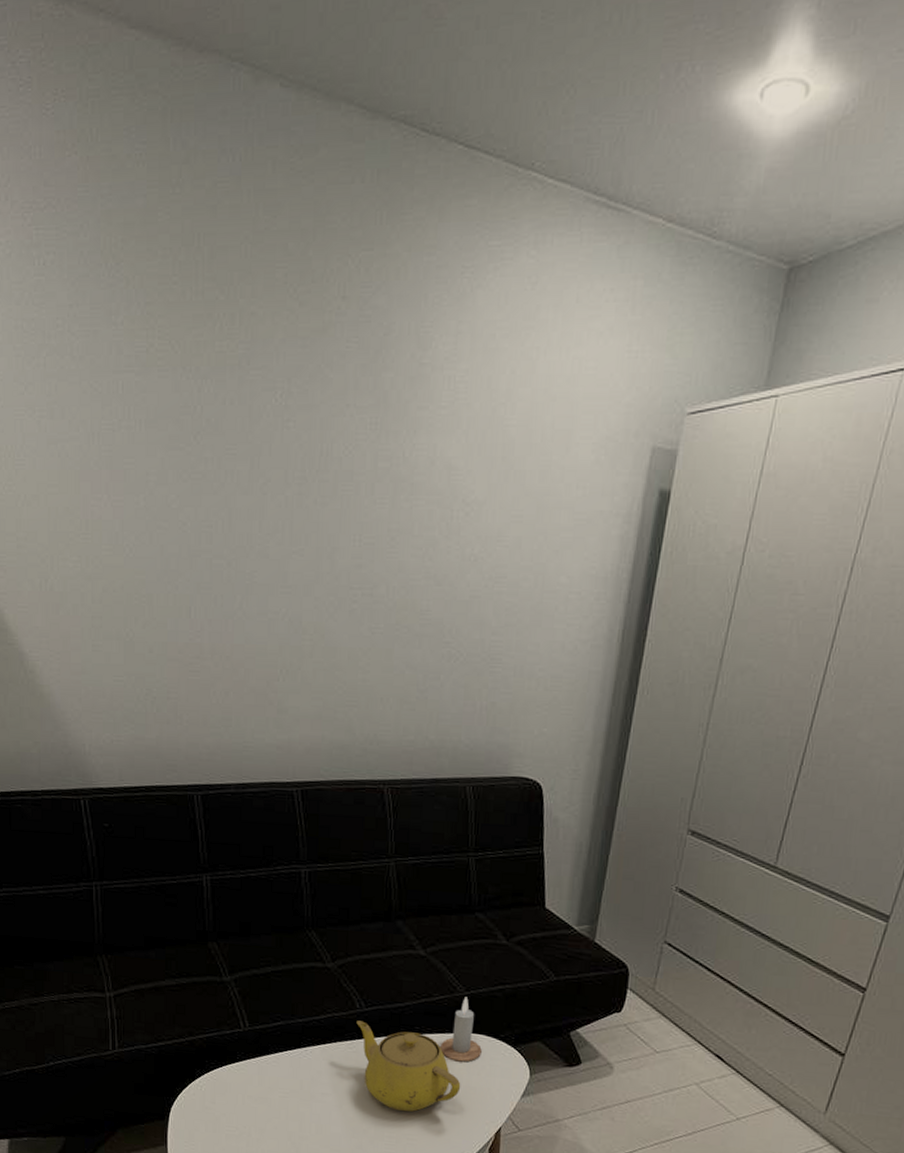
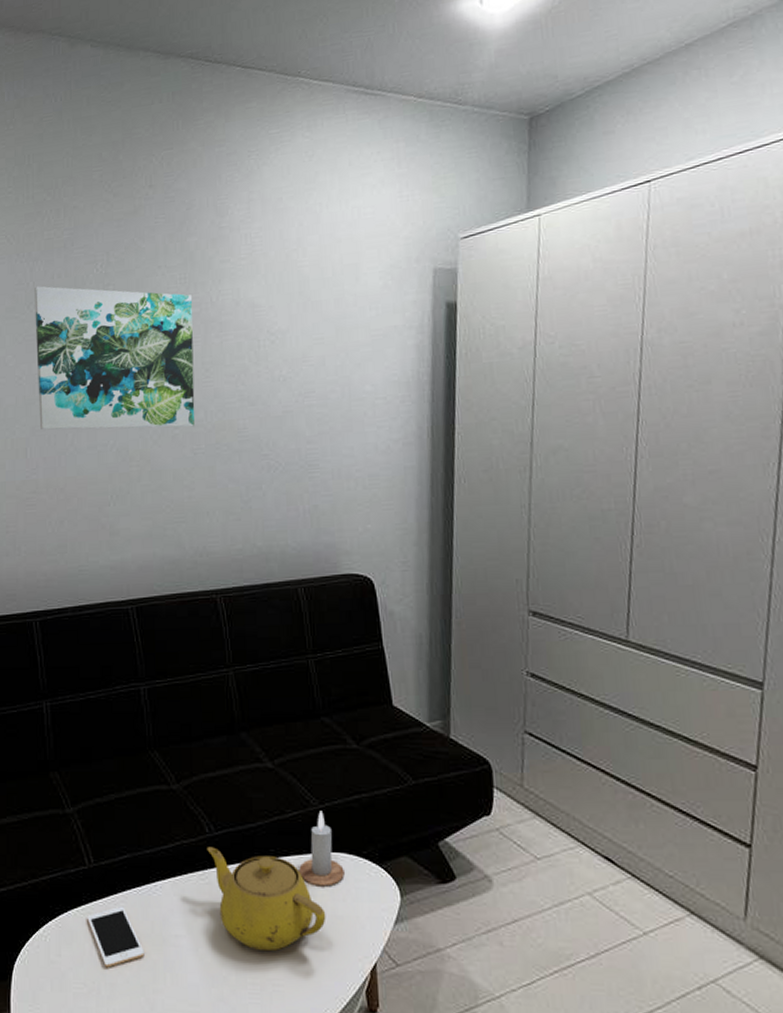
wall art: none [201,412,383,603] -> present [33,286,195,430]
cell phone: none [241,1065,293,1116] -> present [87,905,145,968]

